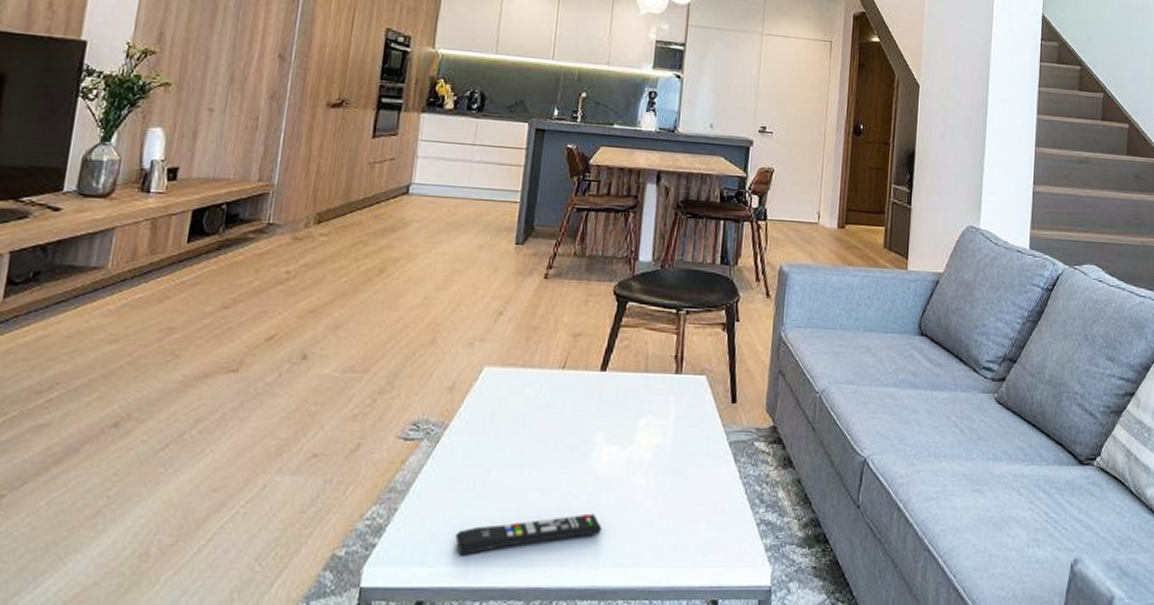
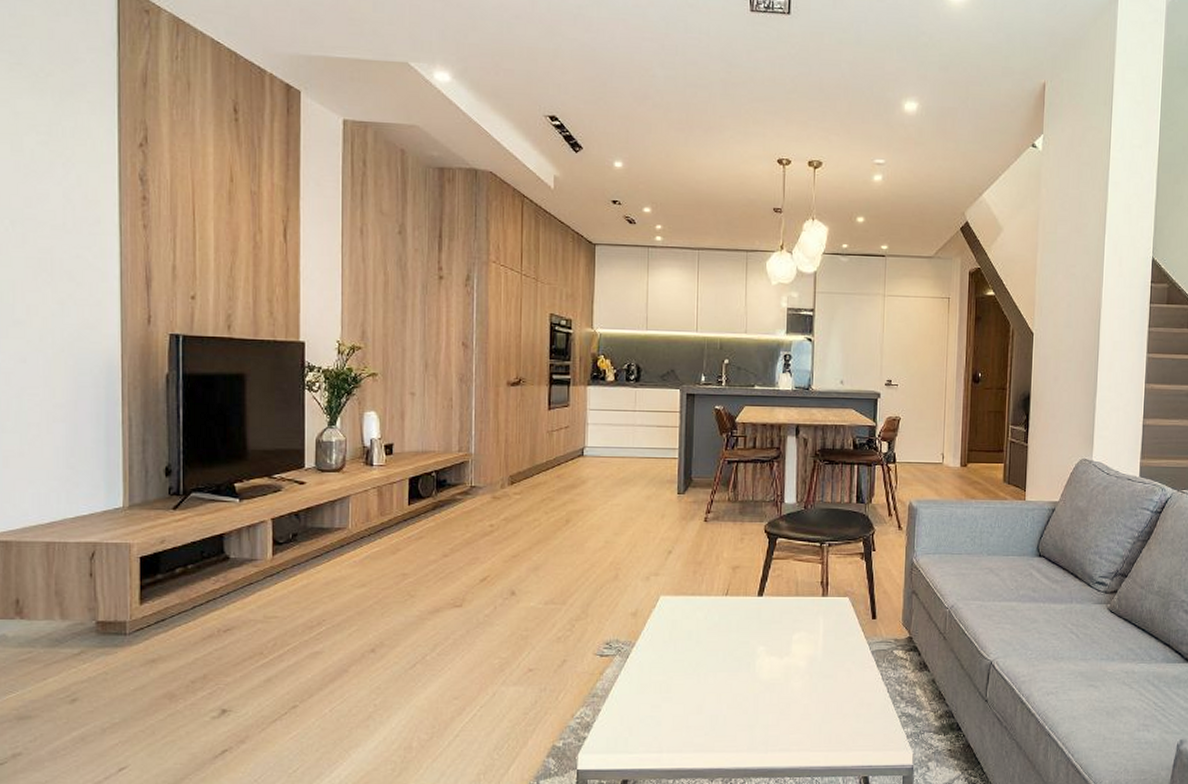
remote control: present [455,513,603,555] -> none [649,710,769,744]

